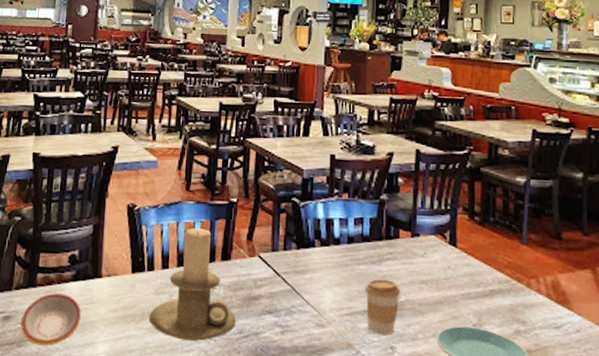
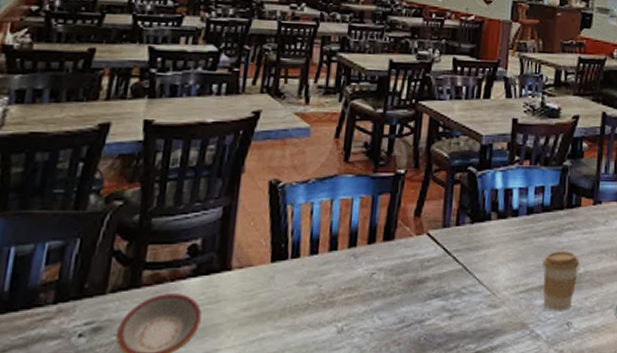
candle holder: present [149,228,237,341] -> none [290,206,398,337]

